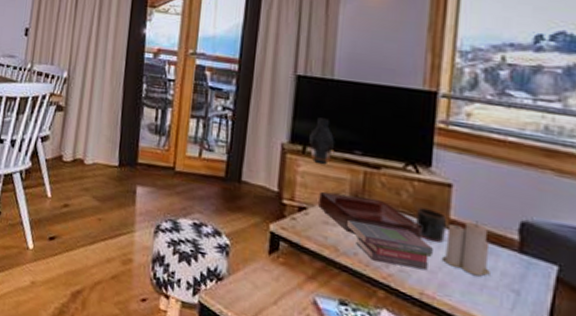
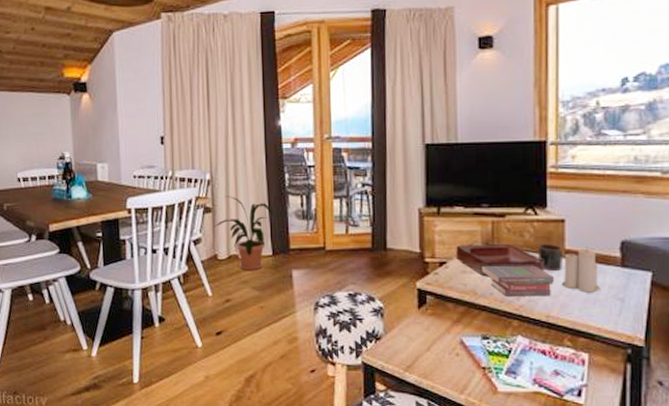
house plant: none [63,97,125,180] -> present [213,196,273,271]
vase: present [308,117,336,164] -> none [441,179,465,220]

